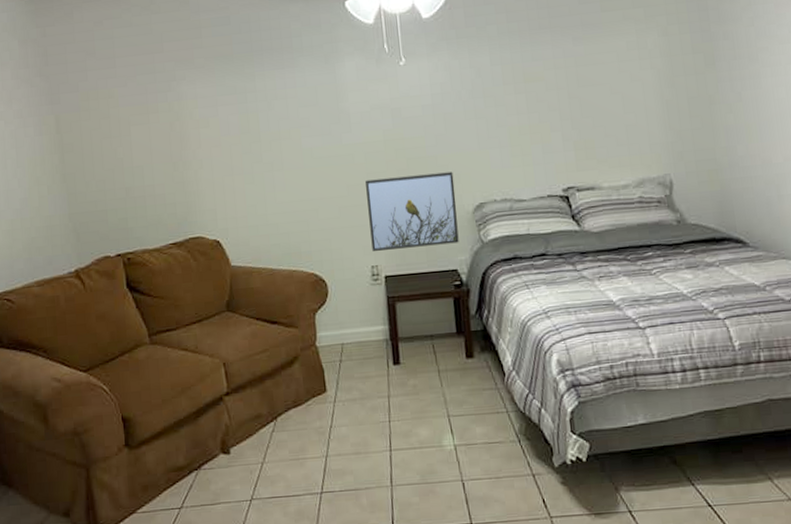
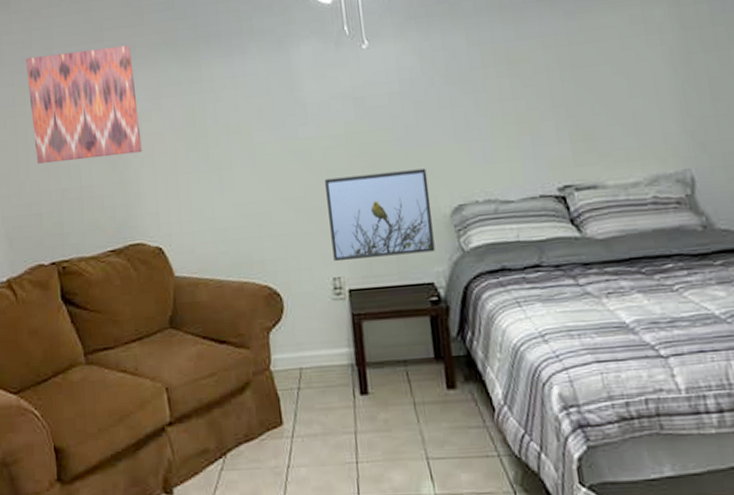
wall art: none [89,56,201,164] -> present [26,45,142,164]

